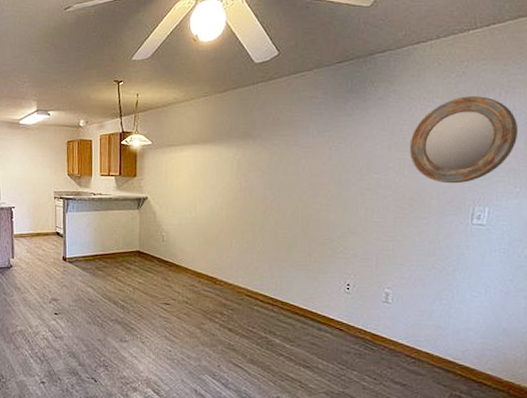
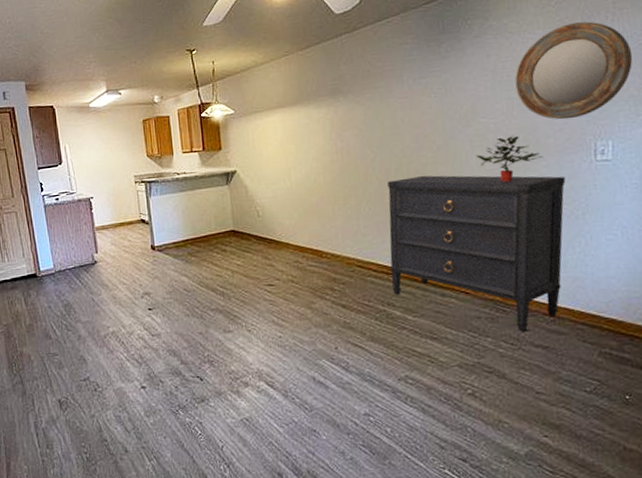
dresser: none [275,220,442,370] -> present [387,175,566,332]
potted plant: none [365,193,426,234] -> present [476,136,544,182]

